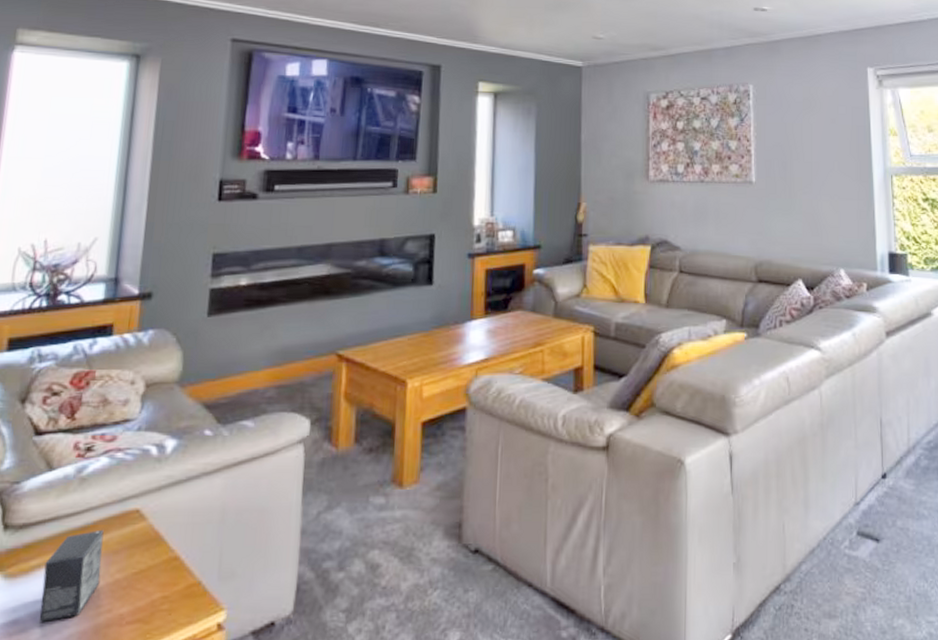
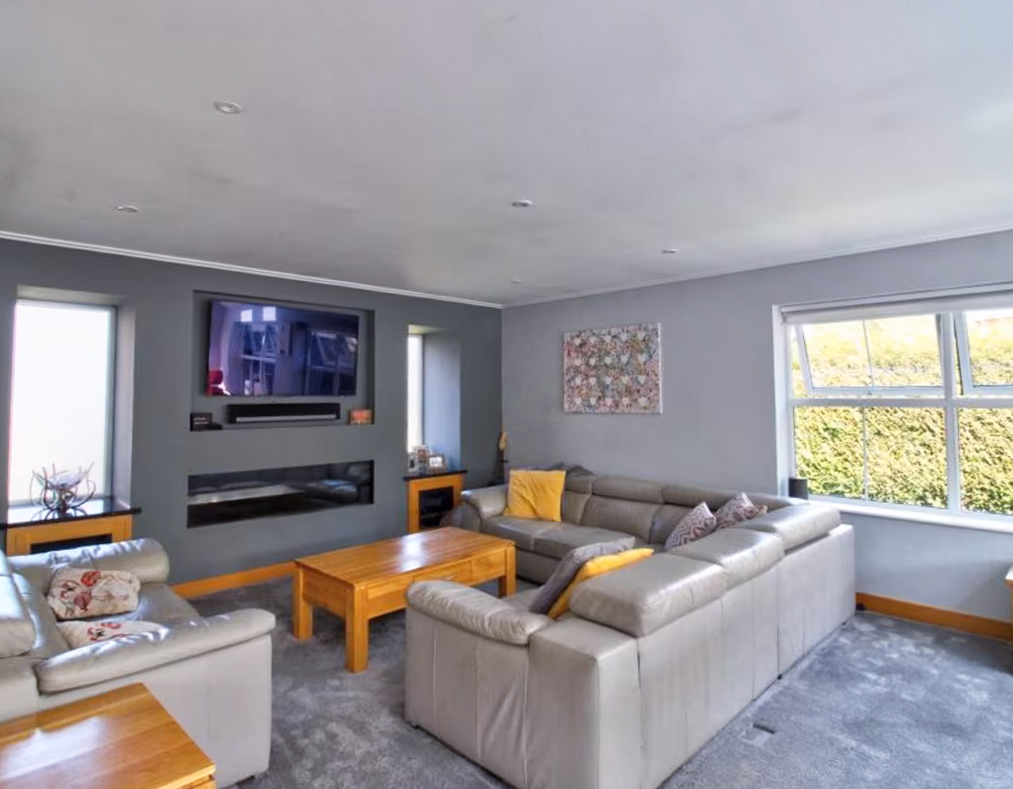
small box: present [39,529,104,622] -> none [71,697,116,767]

